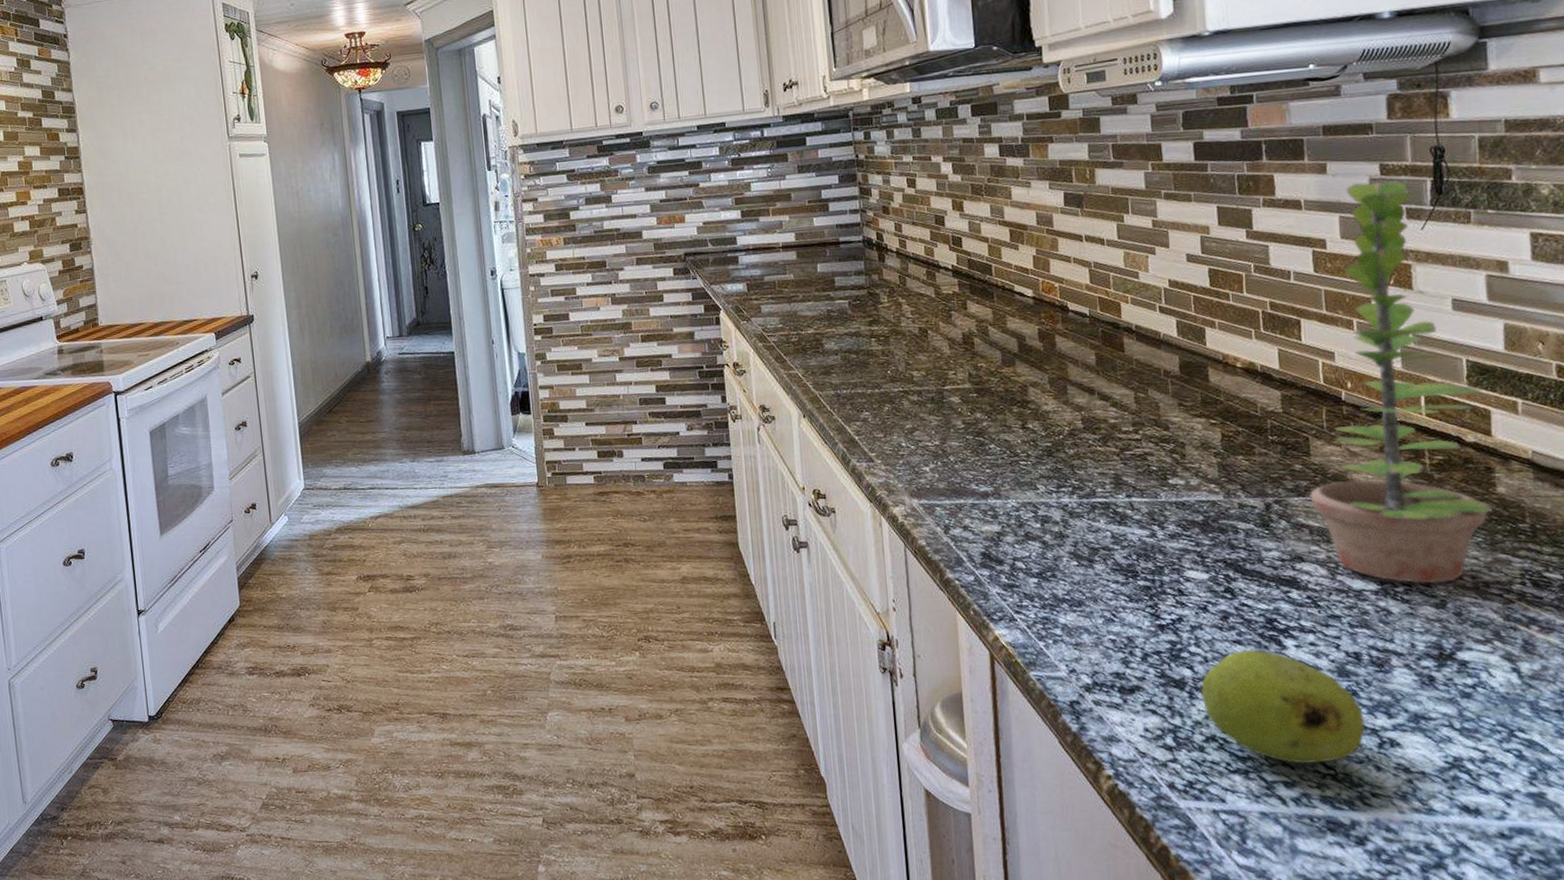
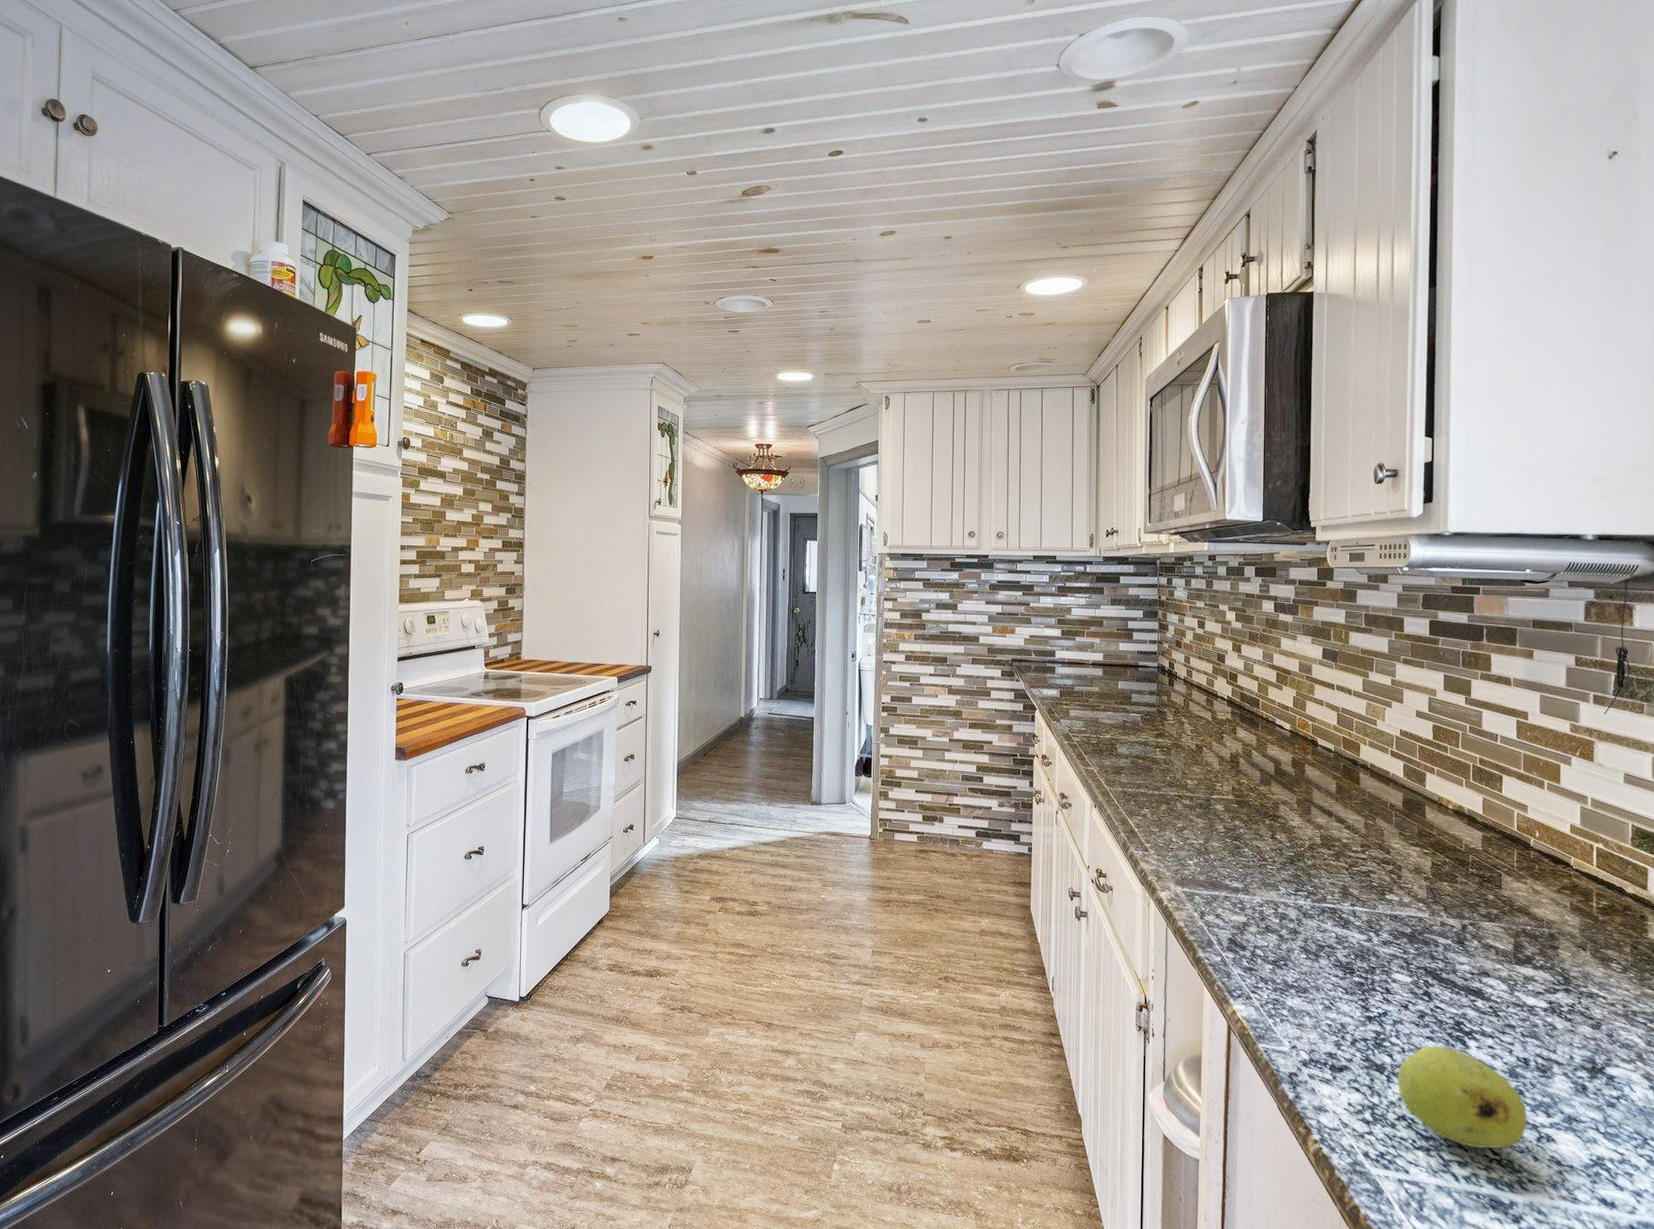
plant: present [1310,181,1492,584] -> none [1498,669,1643,1008]

